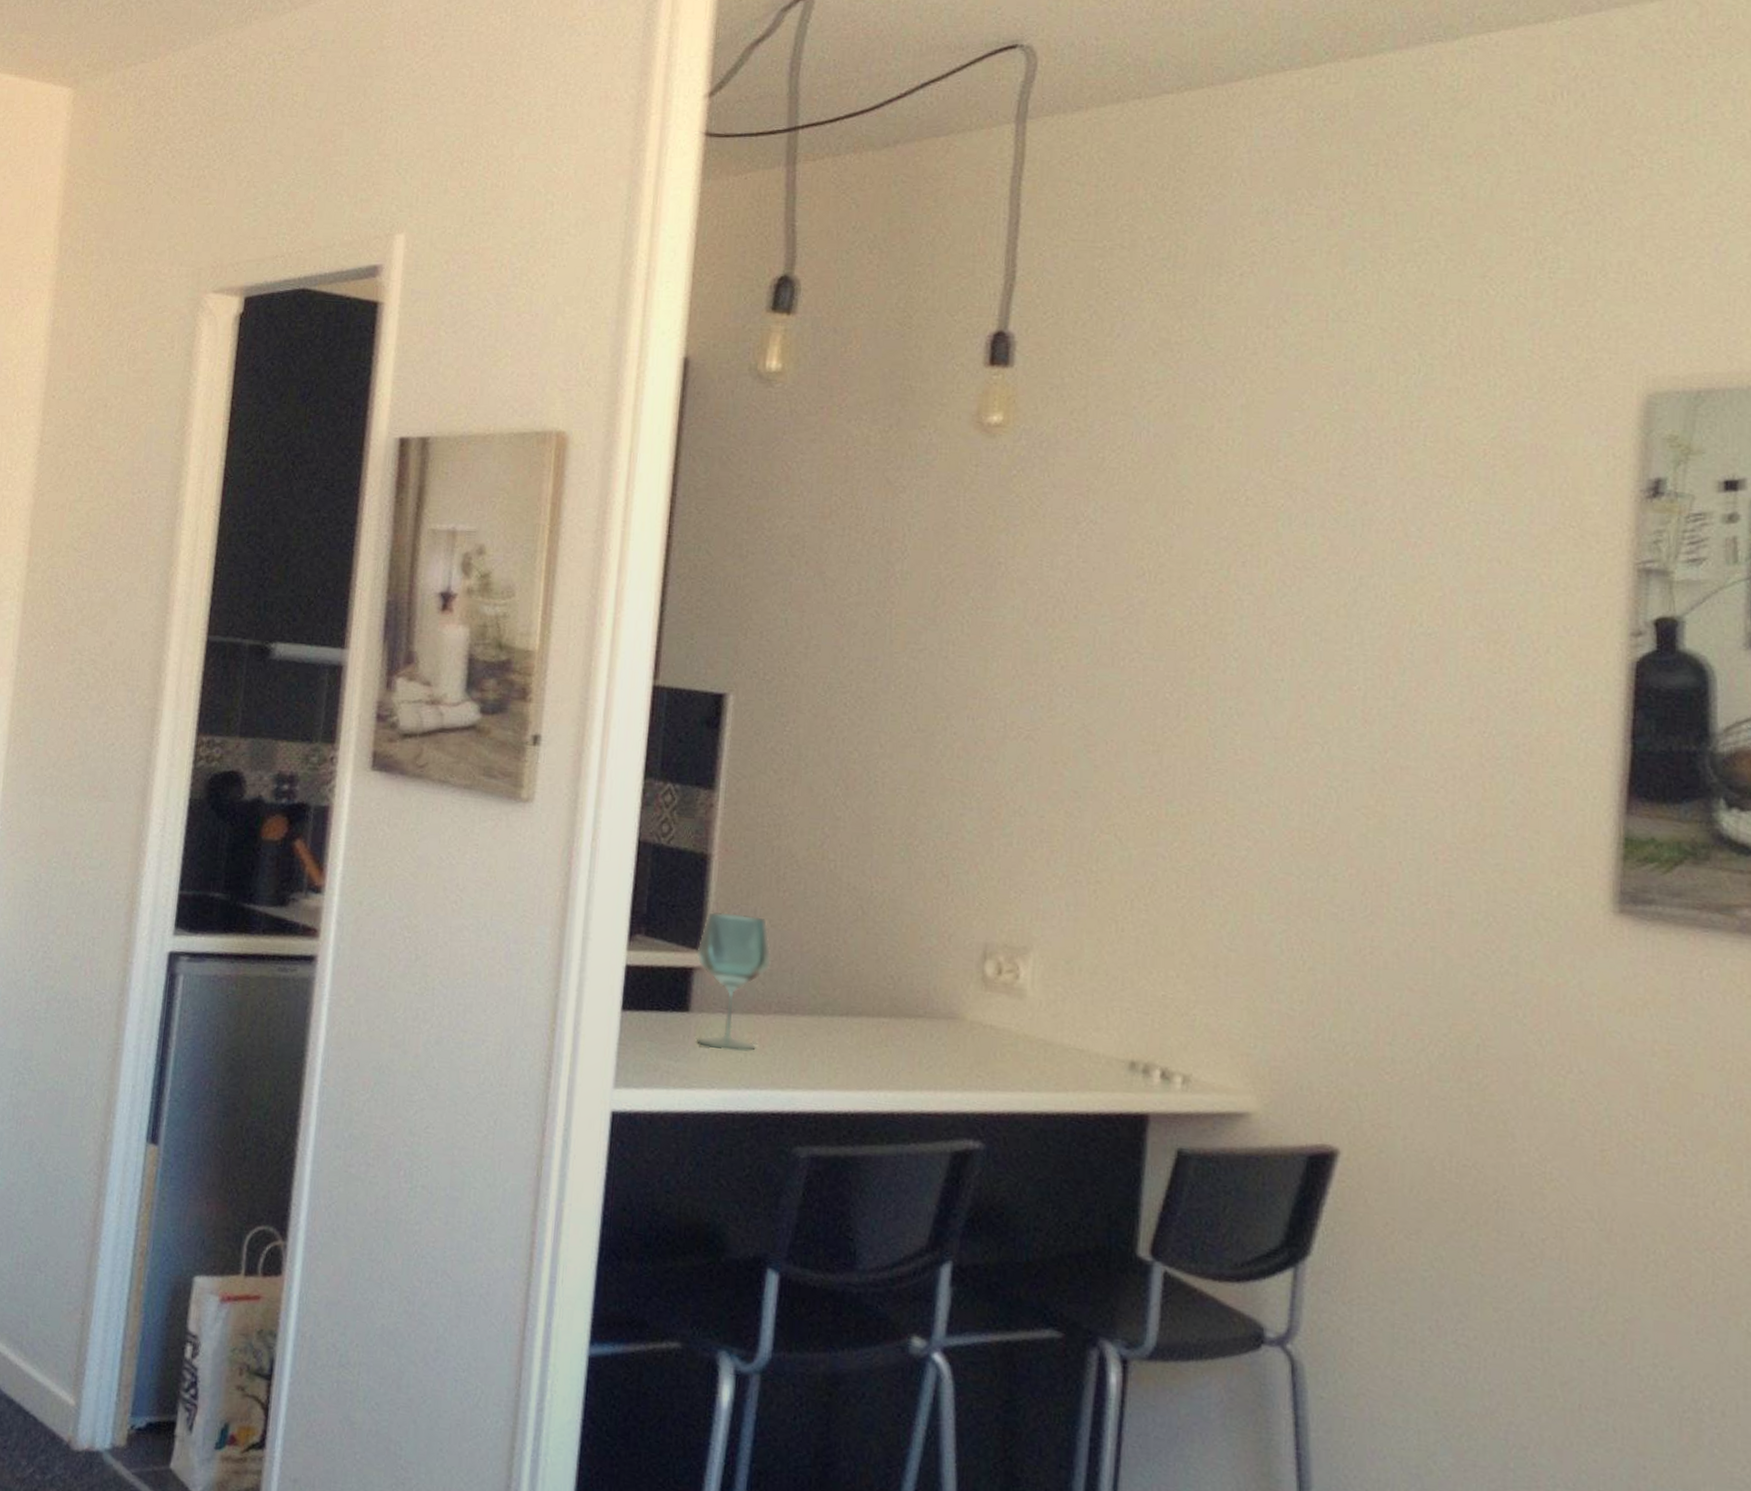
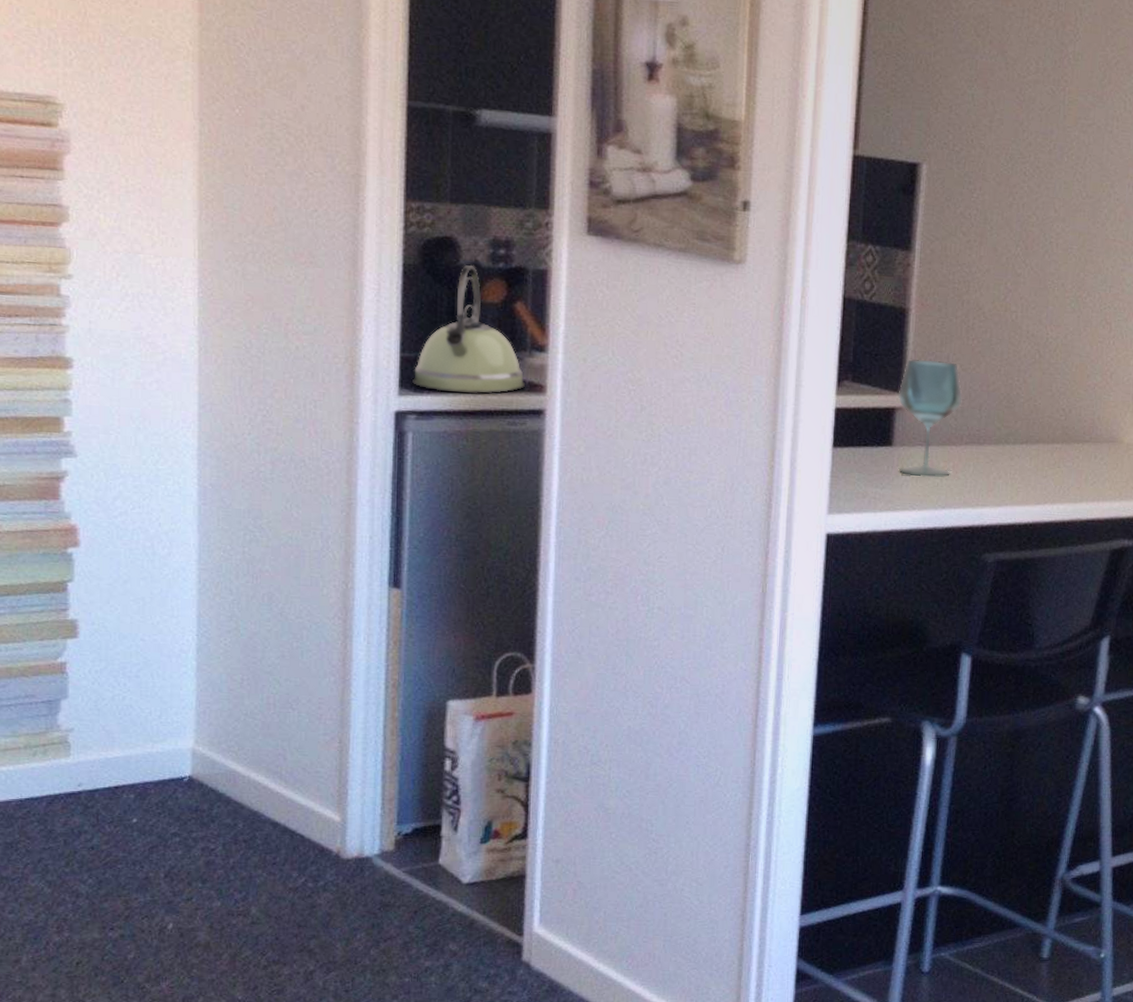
kettle: none [188,800,299,937] -> present [412,264,525,394]

